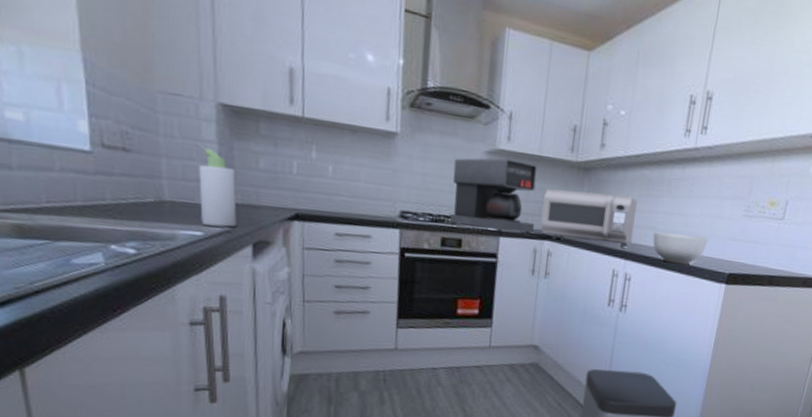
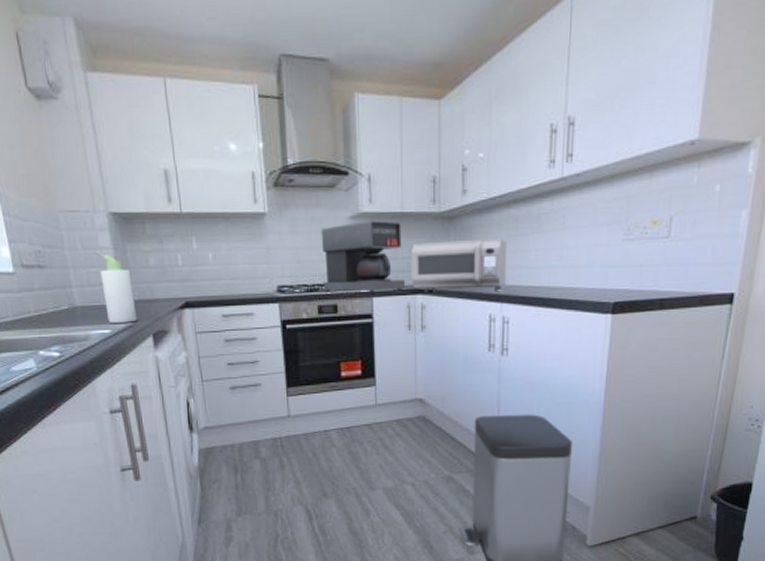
bowl: present [653,232,708,265] -> none [527,268,587,300]

